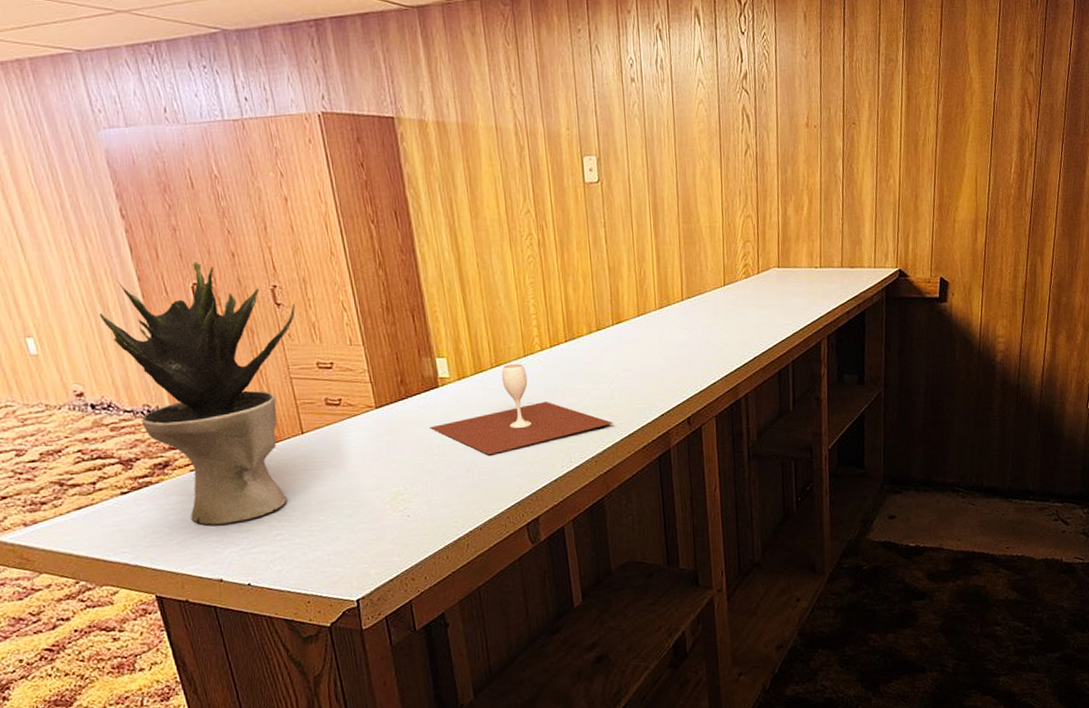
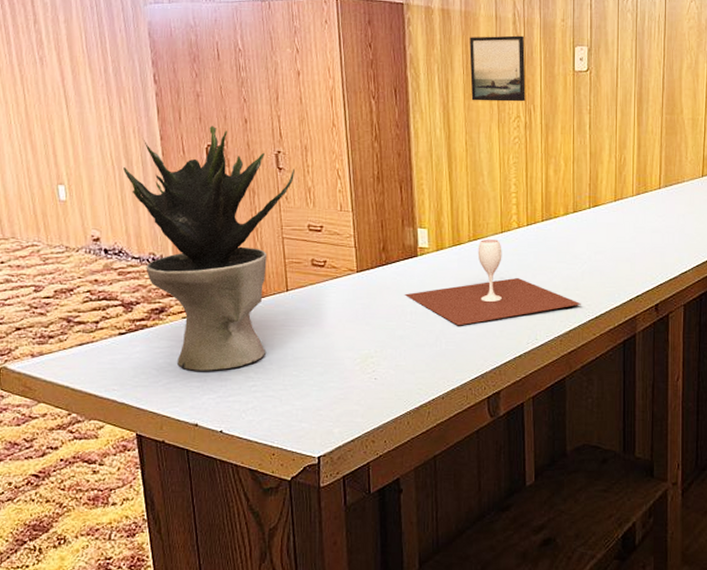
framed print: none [470,147,536,220] -> present [469,35,526,102]

